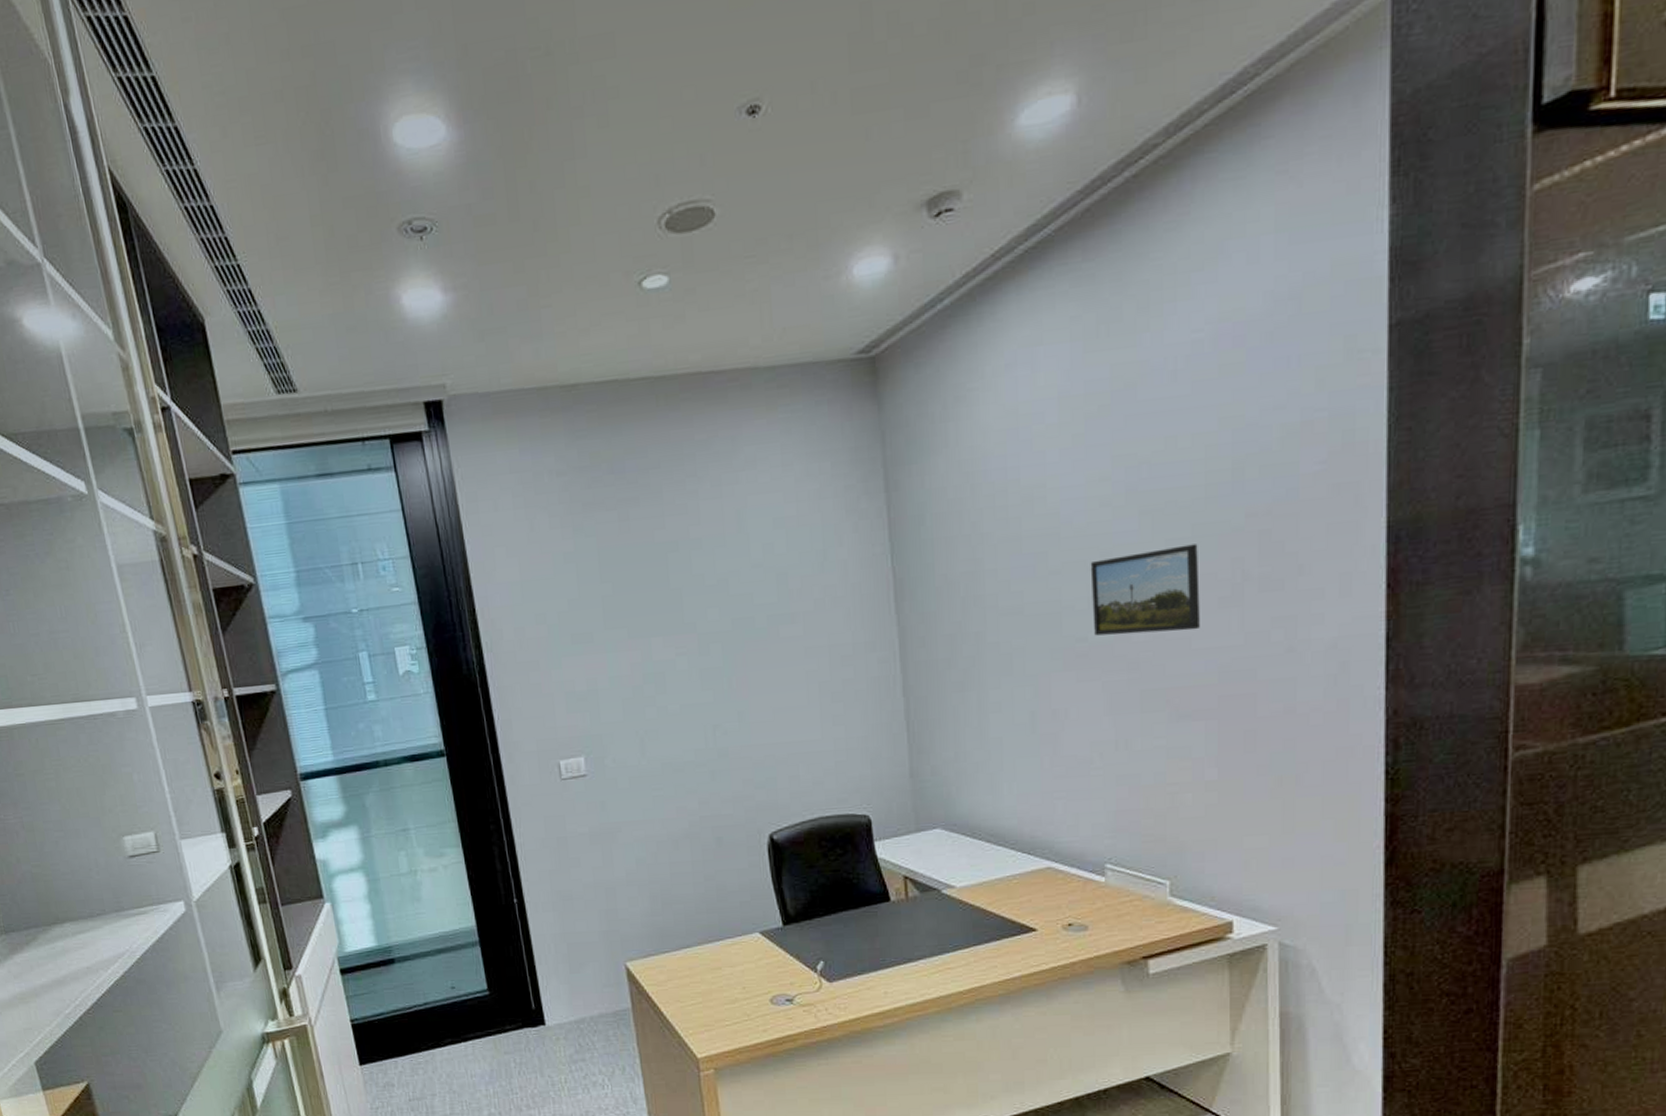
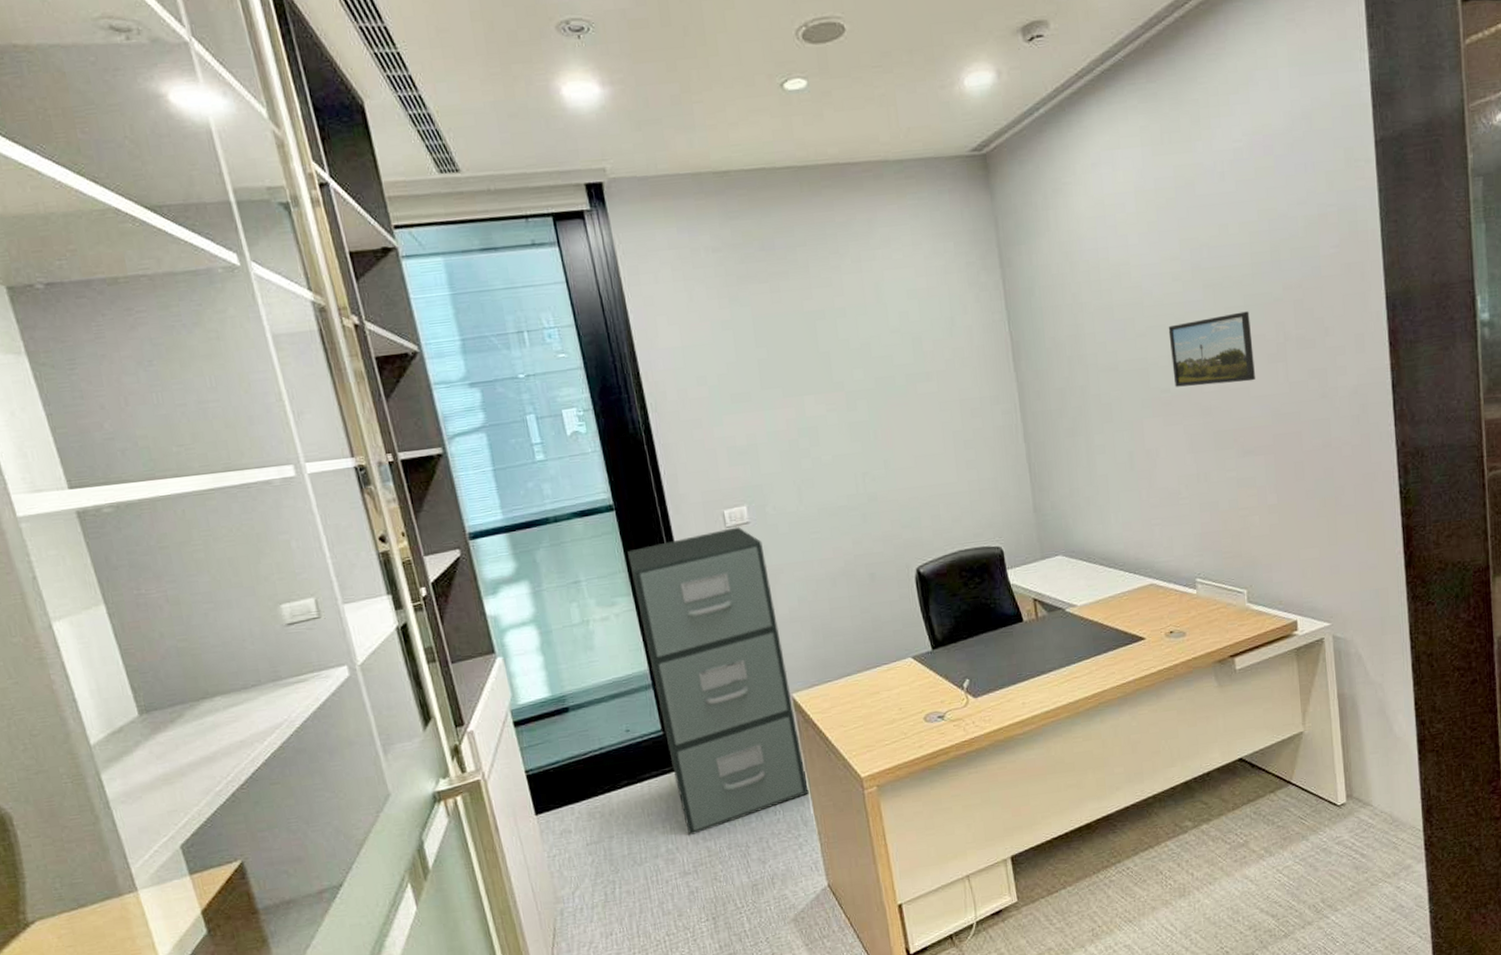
filing cabinet: none [458,779,640,1102] -> present [628,527,809,836]

